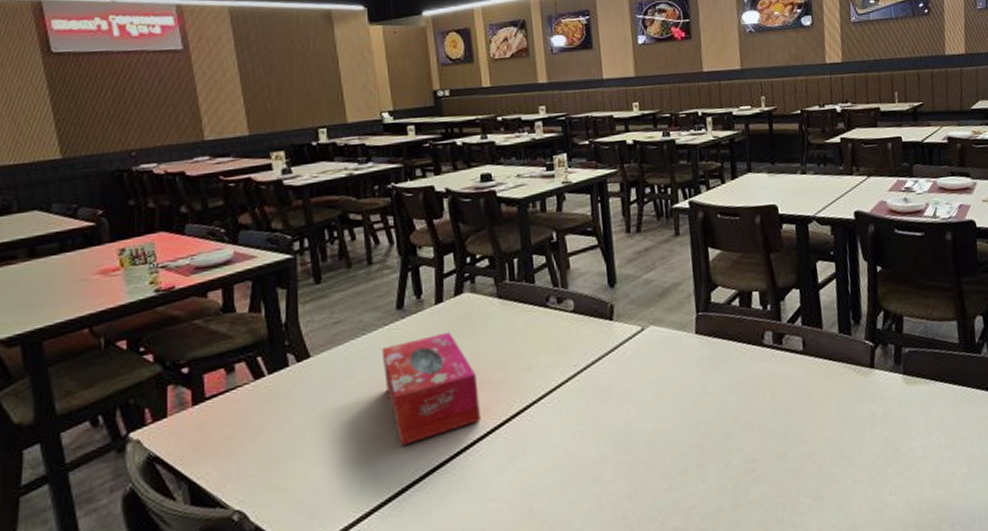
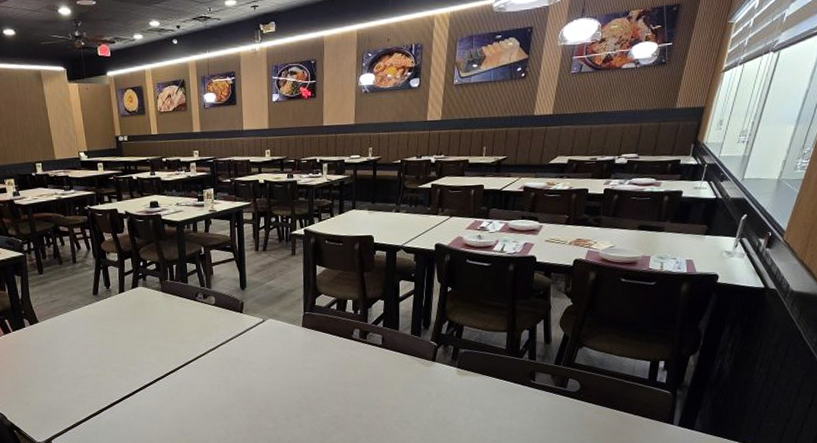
tissue box: present [381,332,481,446] -> none [84,312,150,384]

